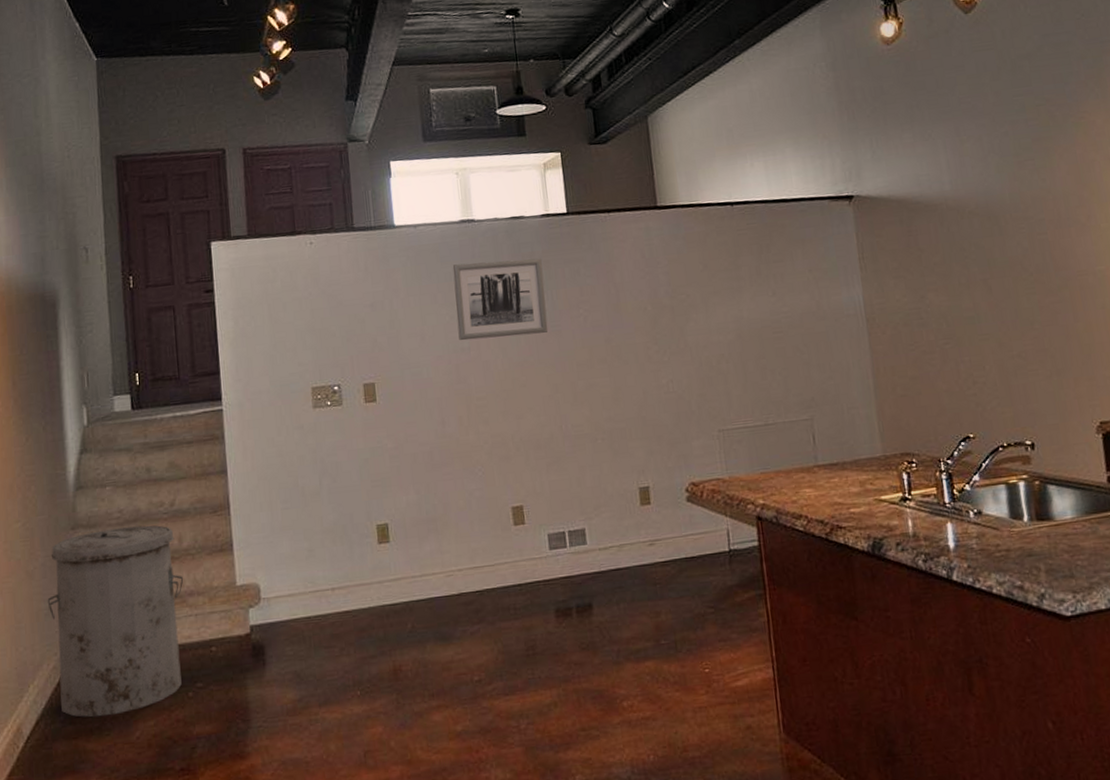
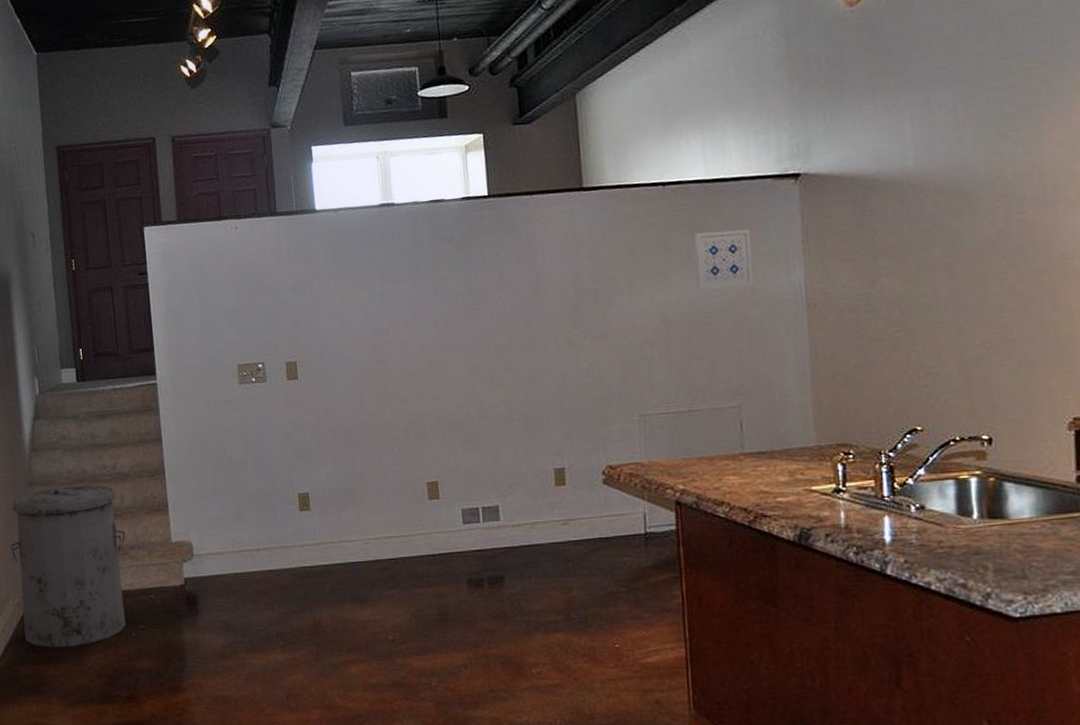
wall art: present [452,258,549,341] -> none [372,241,467,323]
wall art: none [761,247,817,306] -> present [693,229,754,290]

